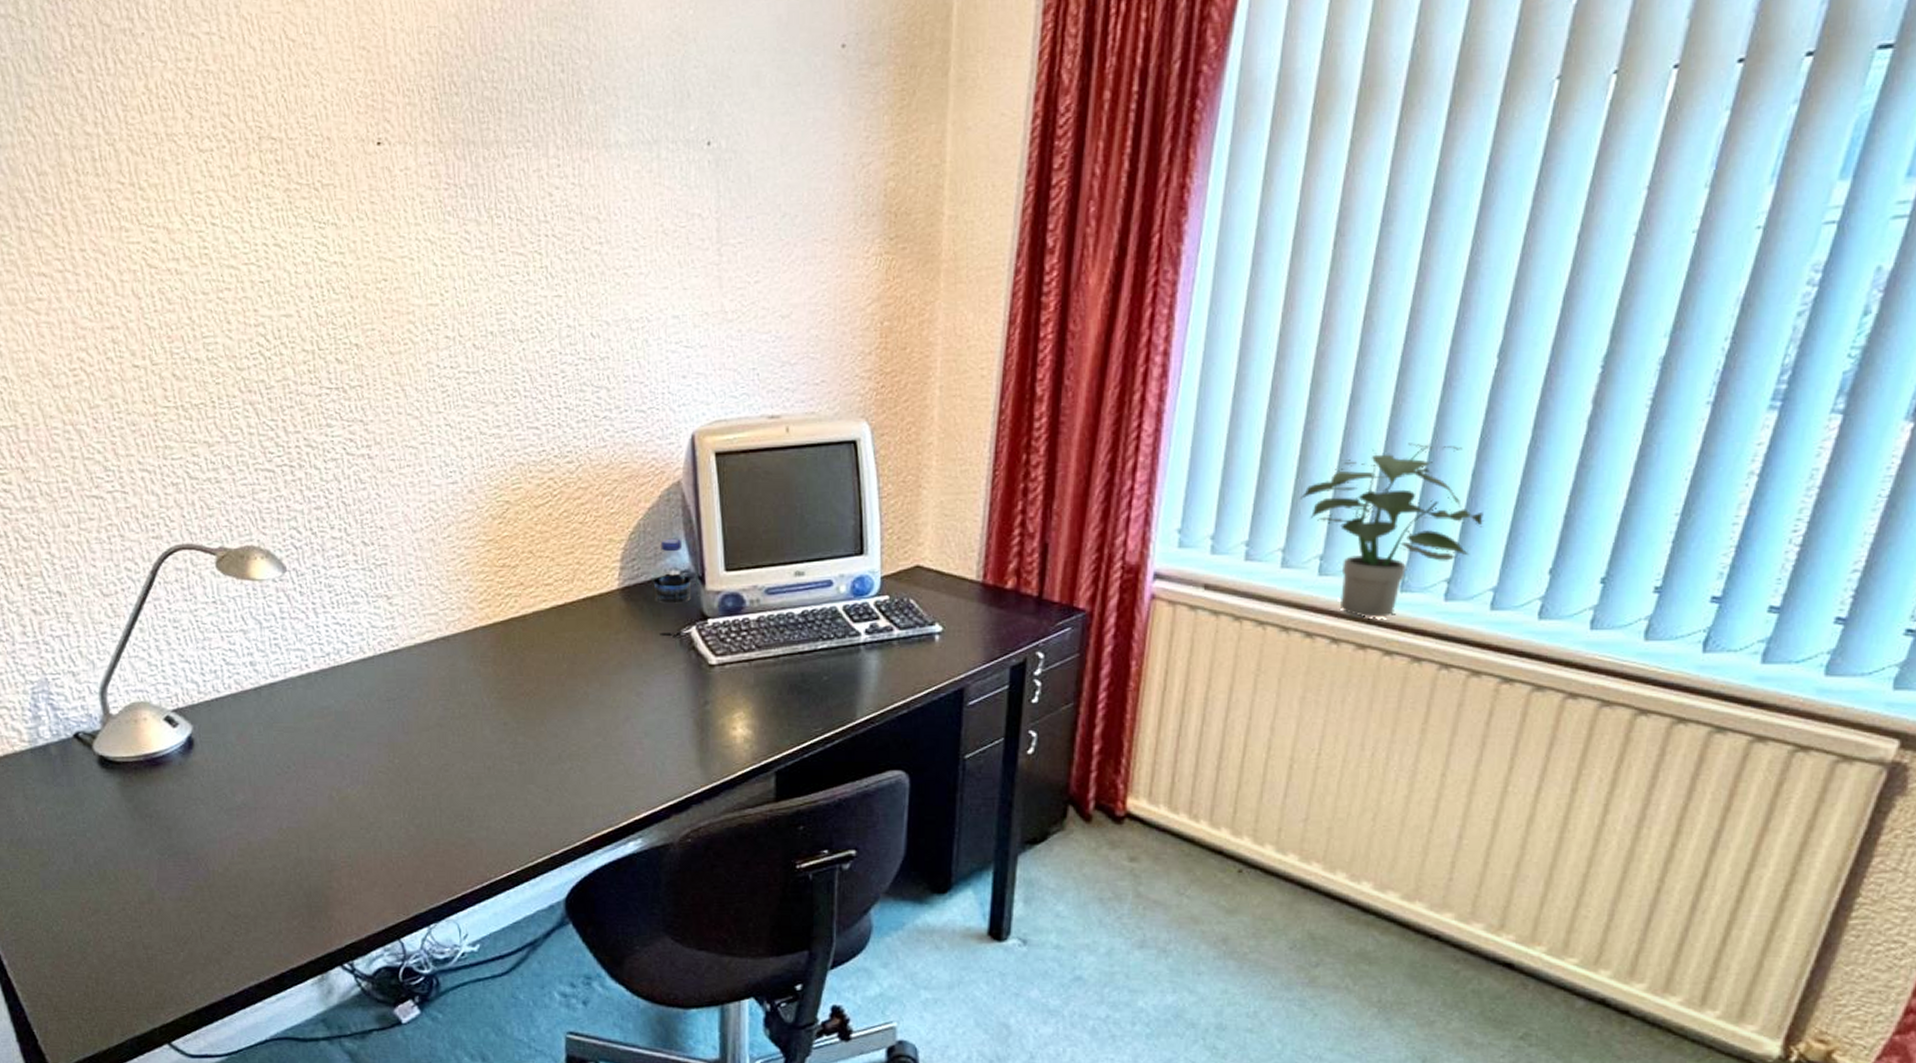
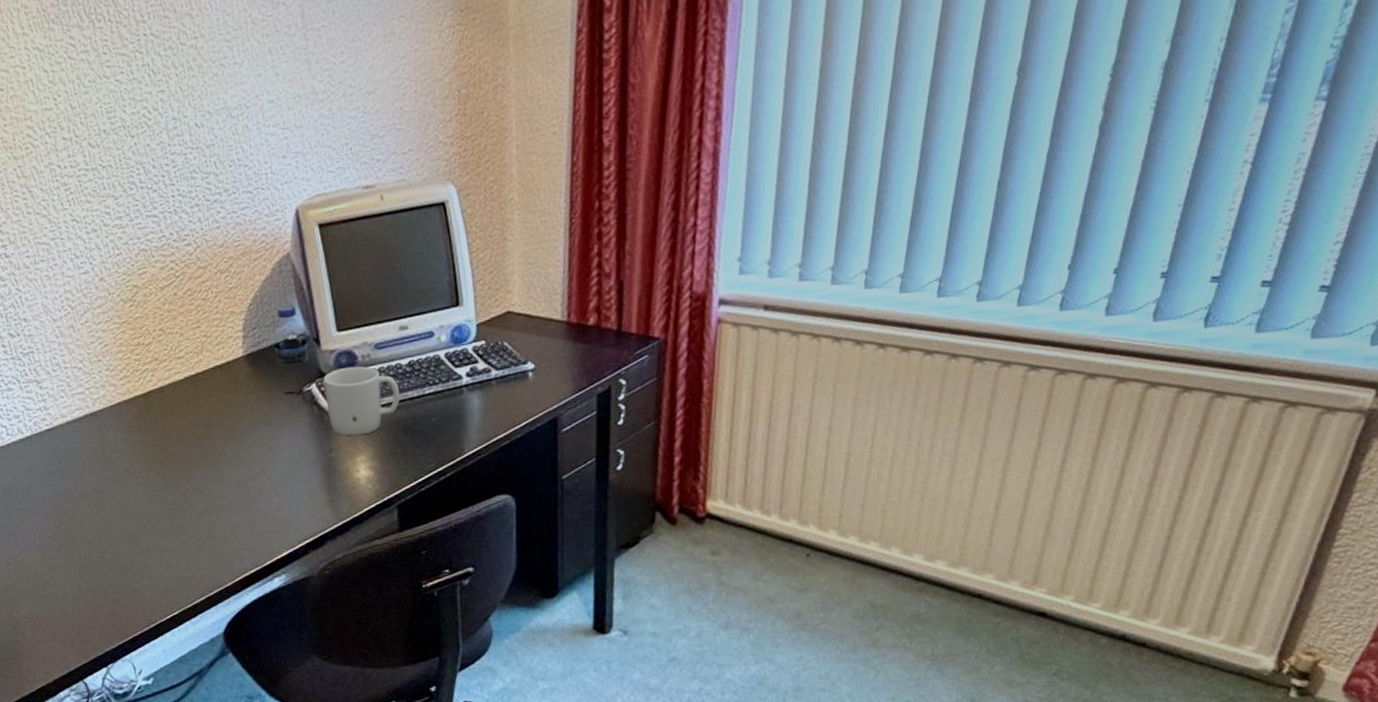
mug: none [705,611,789,689] -> present [323,366,400,436]
potted plant: present [1301,443,1485,617] -> none [846,160,1010,323]

